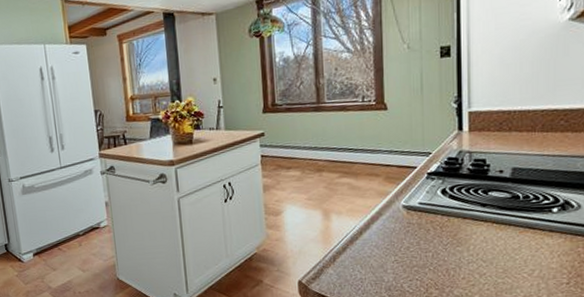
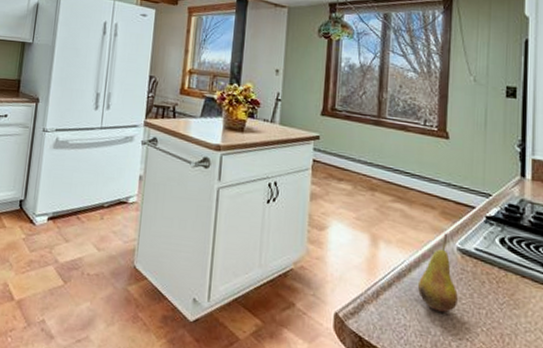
fruit: none [369,195,406,262] -> present [417,233,458,313]

